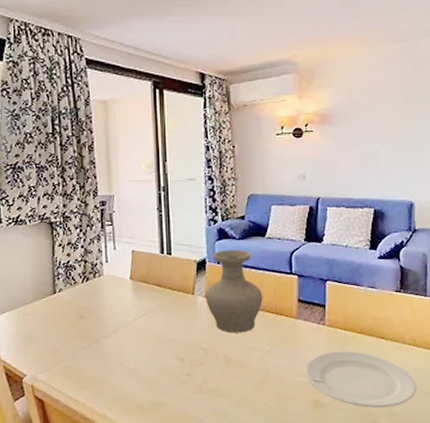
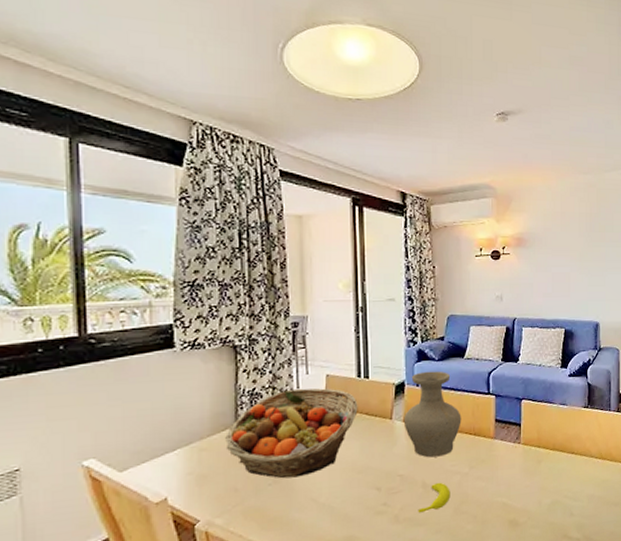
fruit basket: none [45,262,162,344] -> present [225,388,358,479]
banana: none [220,357,252,386] -> present [418,482,451,513]
plate: present [305,351,417,409] -> none [502,468,603,523]

